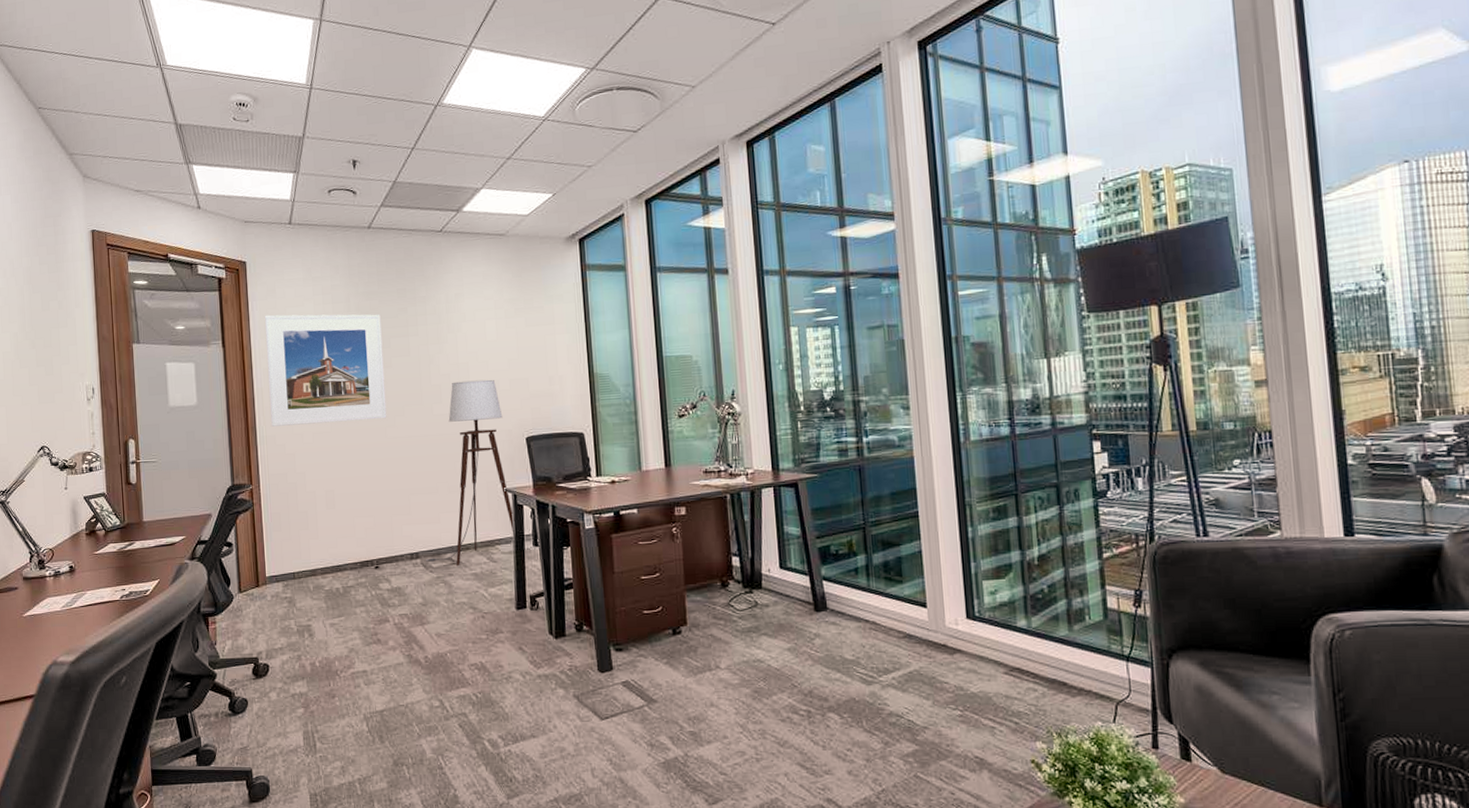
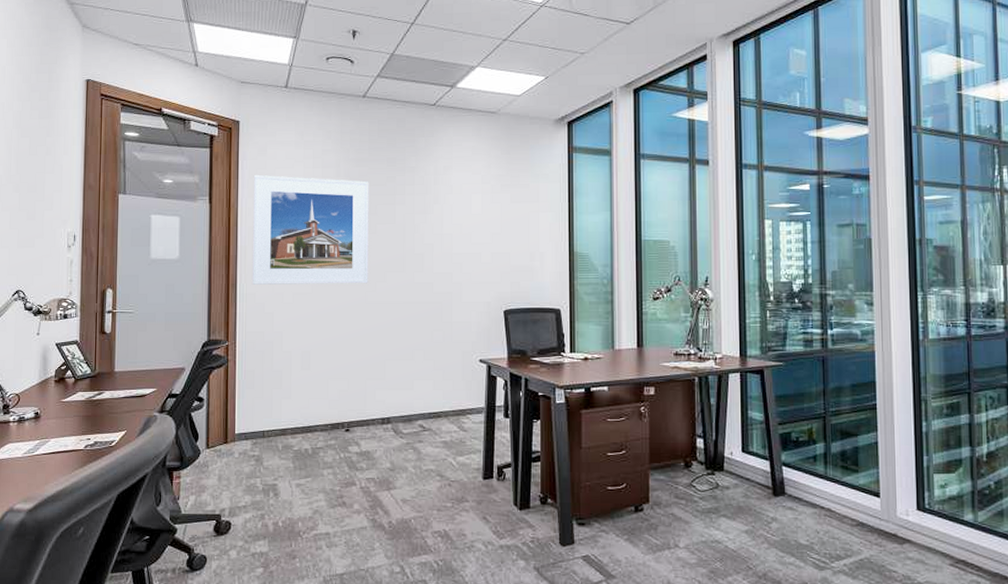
floor lamp: present [426,379,515,565] -> none [397,251,487,433]

